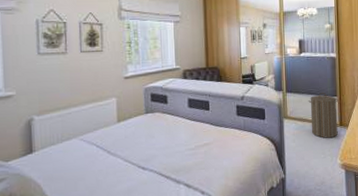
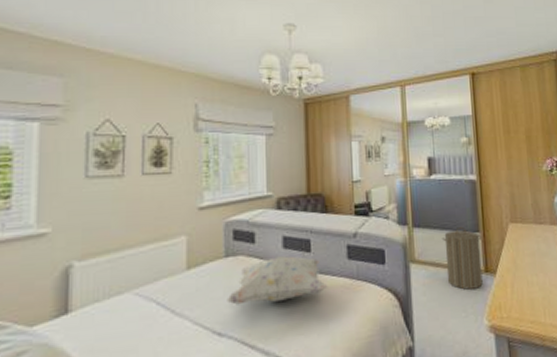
decorative pillow: none [148,113,222,148] -> present [227,256,328,305]

